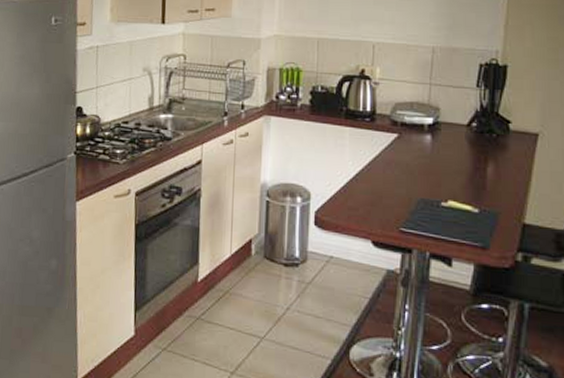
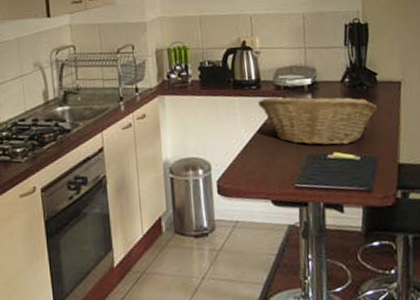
fruit basket: none [370,132,506,194] -> present [258,94,377,146]

